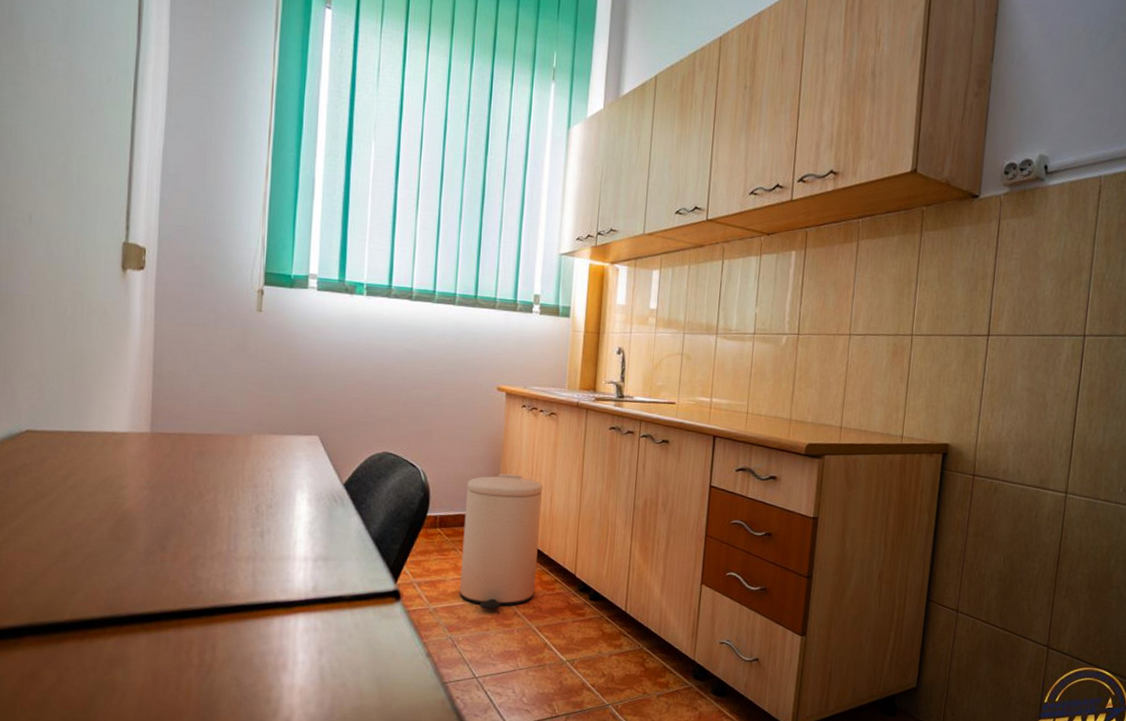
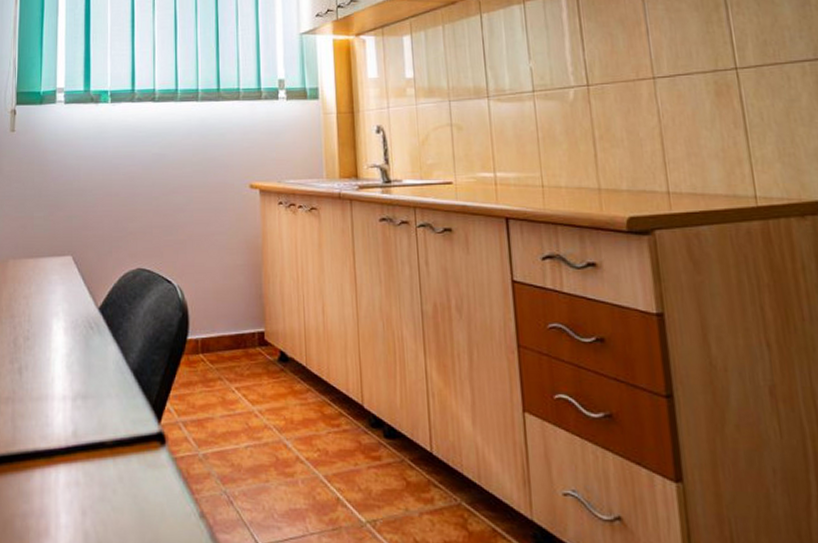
pedal bin: present [459,473,543,610] -> none [227,283,317,455]

